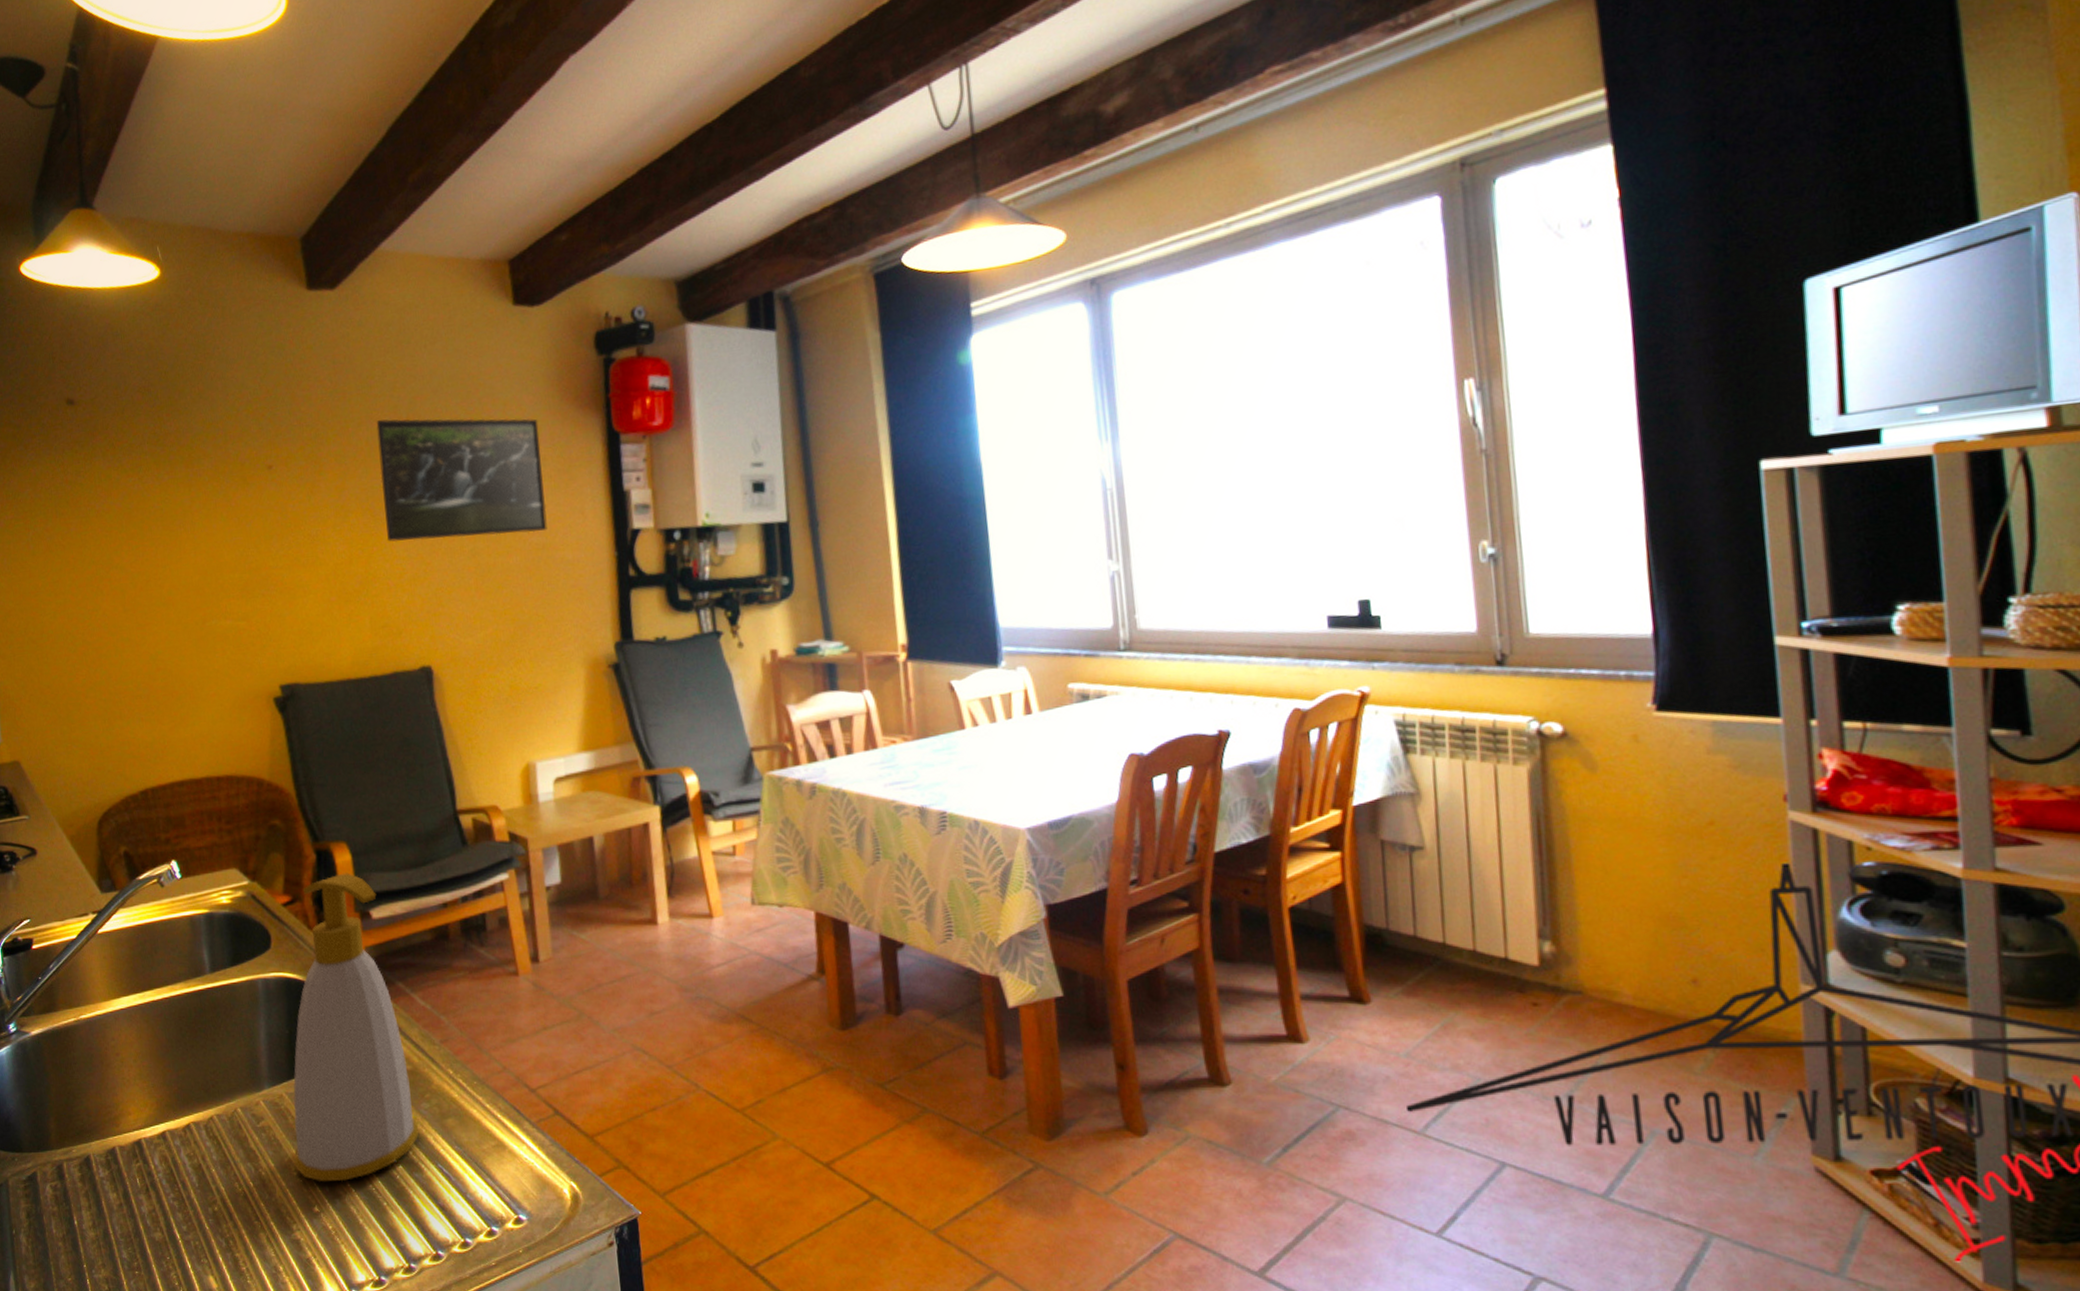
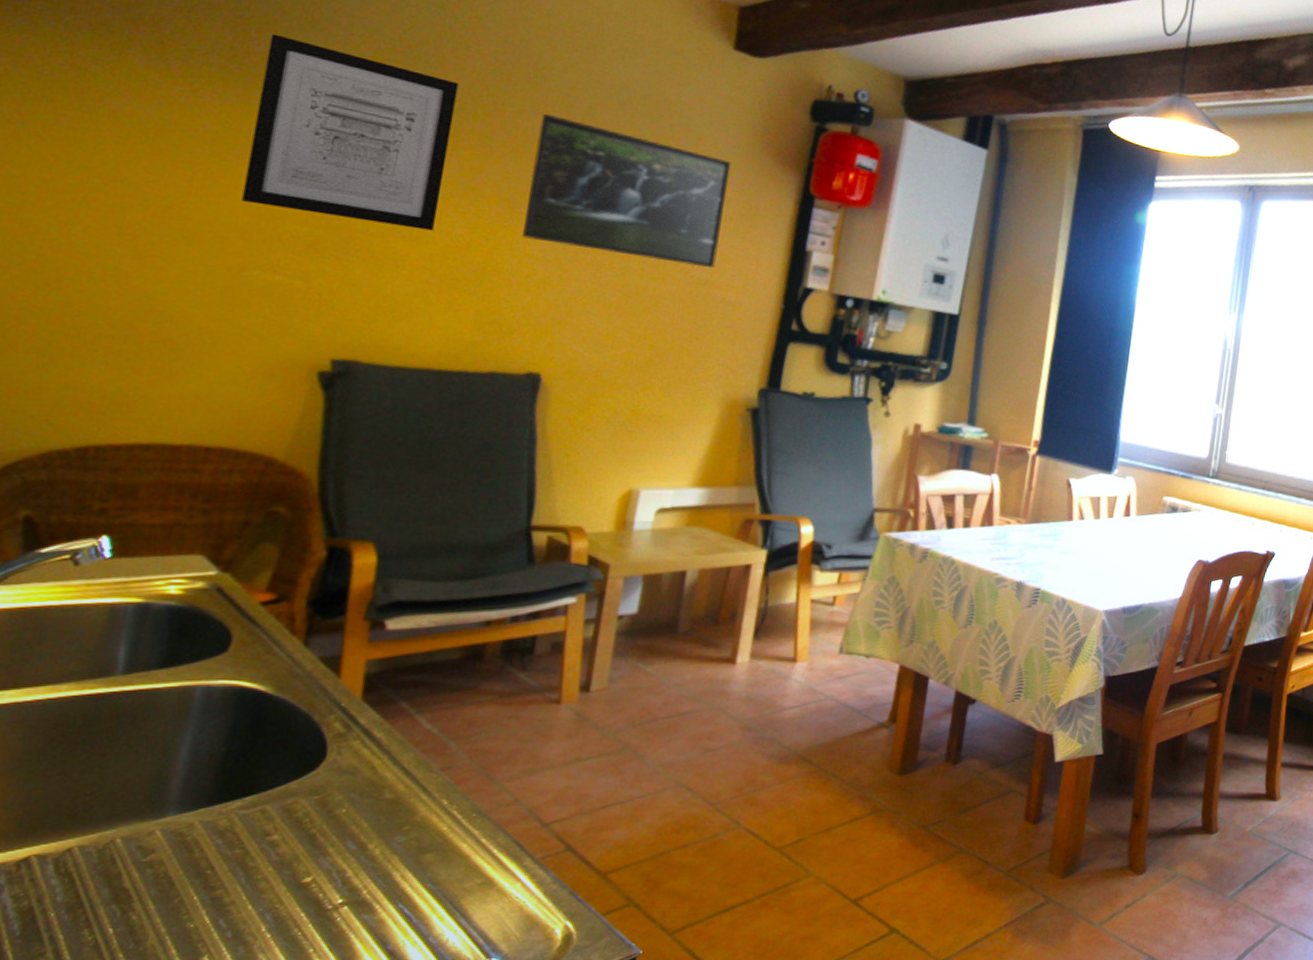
wall art: none [176,412,322,564] -> present [242,33,459,231]
soap bottle: present [293,873,418,1182] -> none [186,576,400,927]

